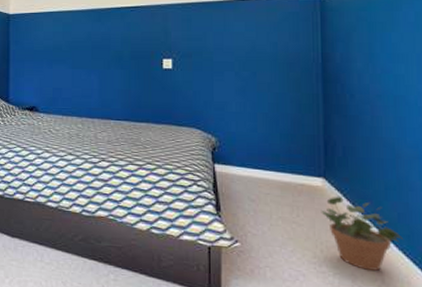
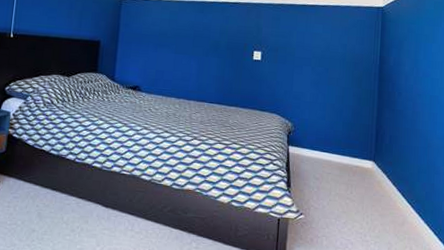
potted plant: present [321,196,404,271] -> none [369,177,429,240]

